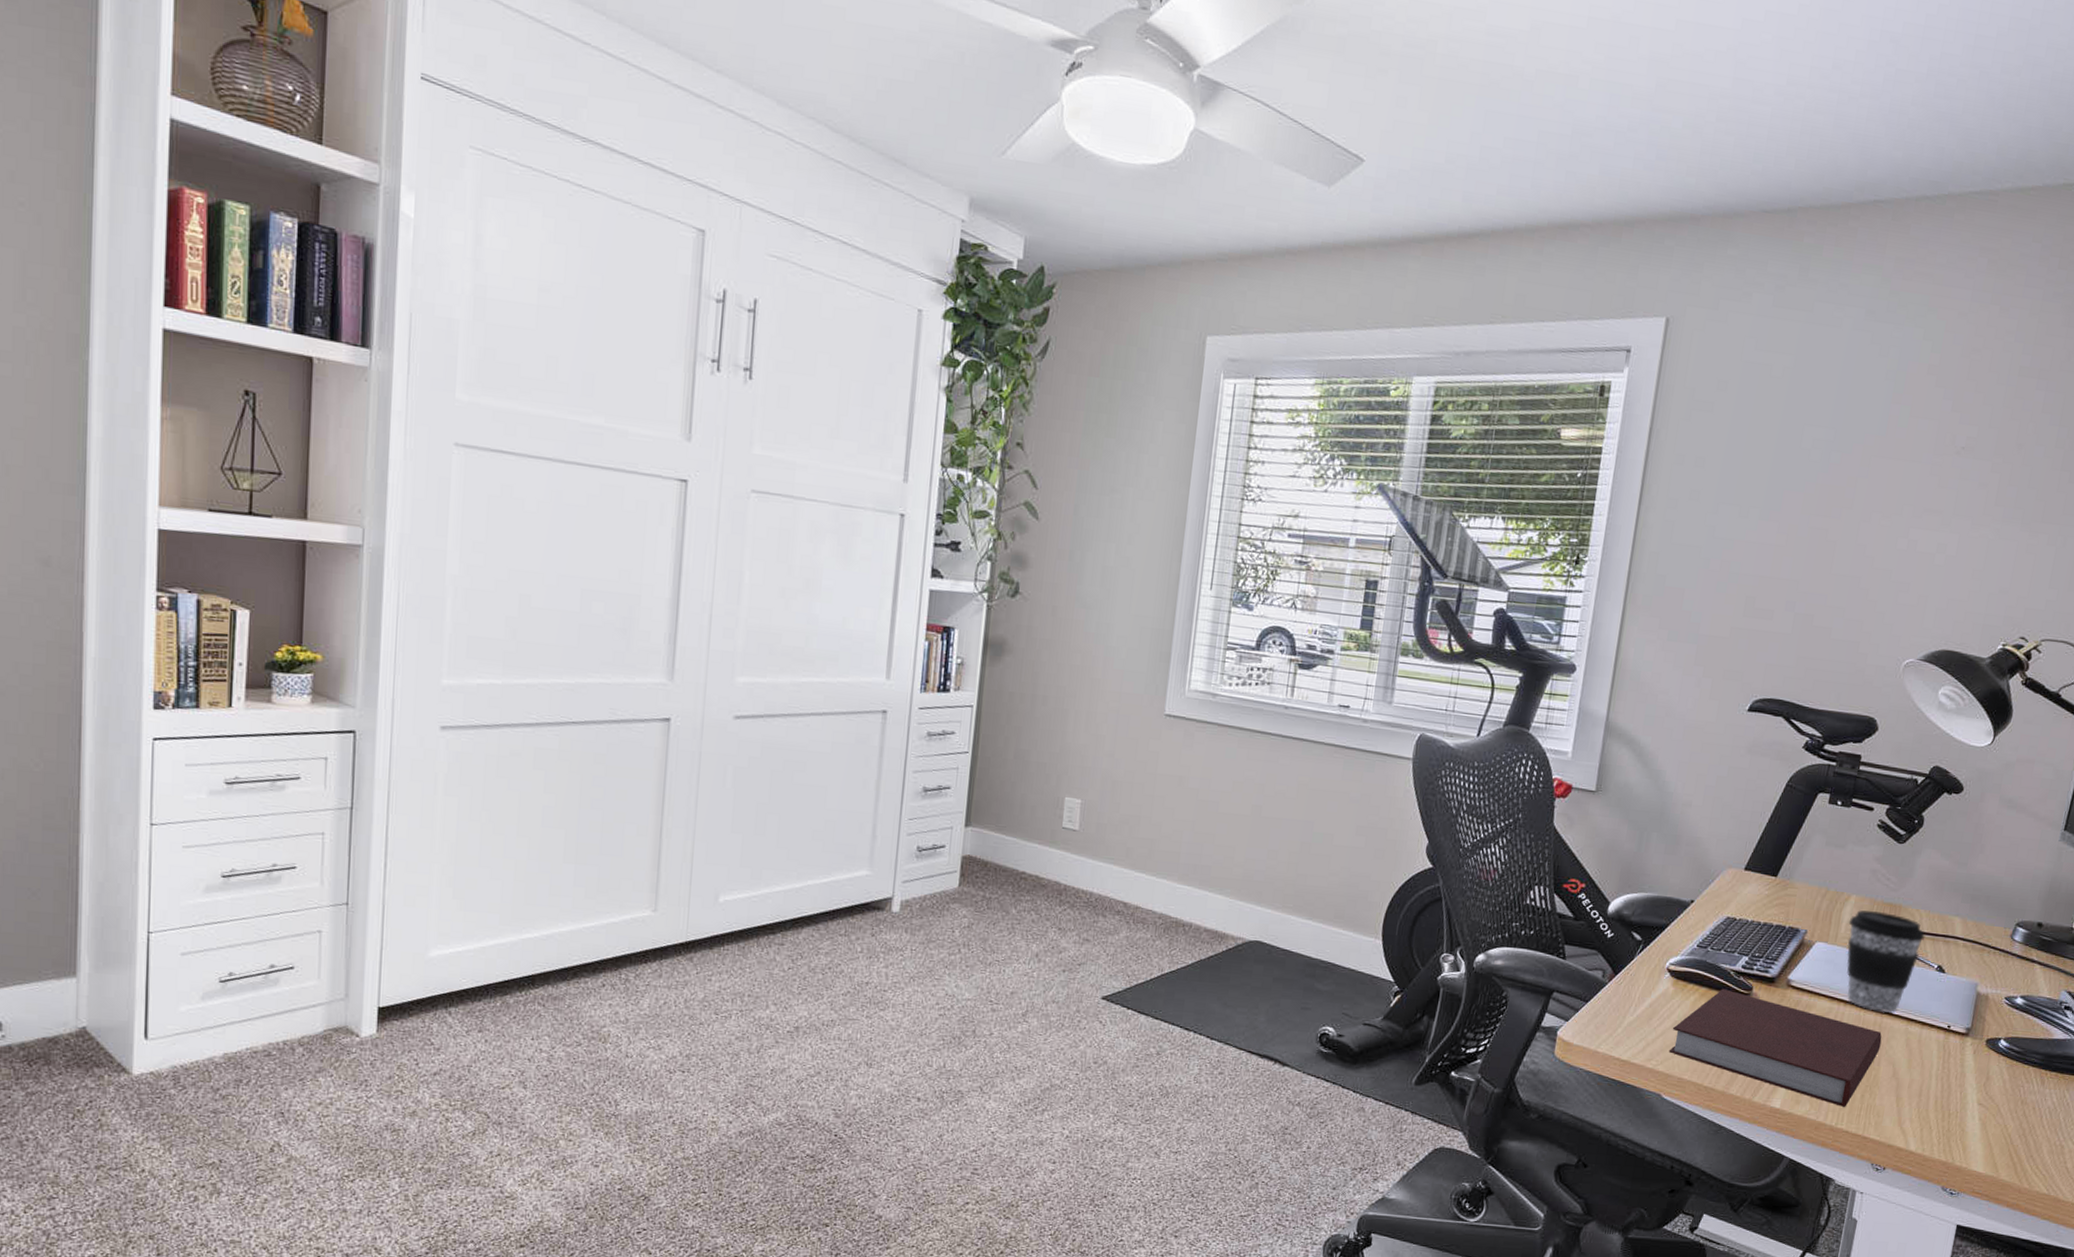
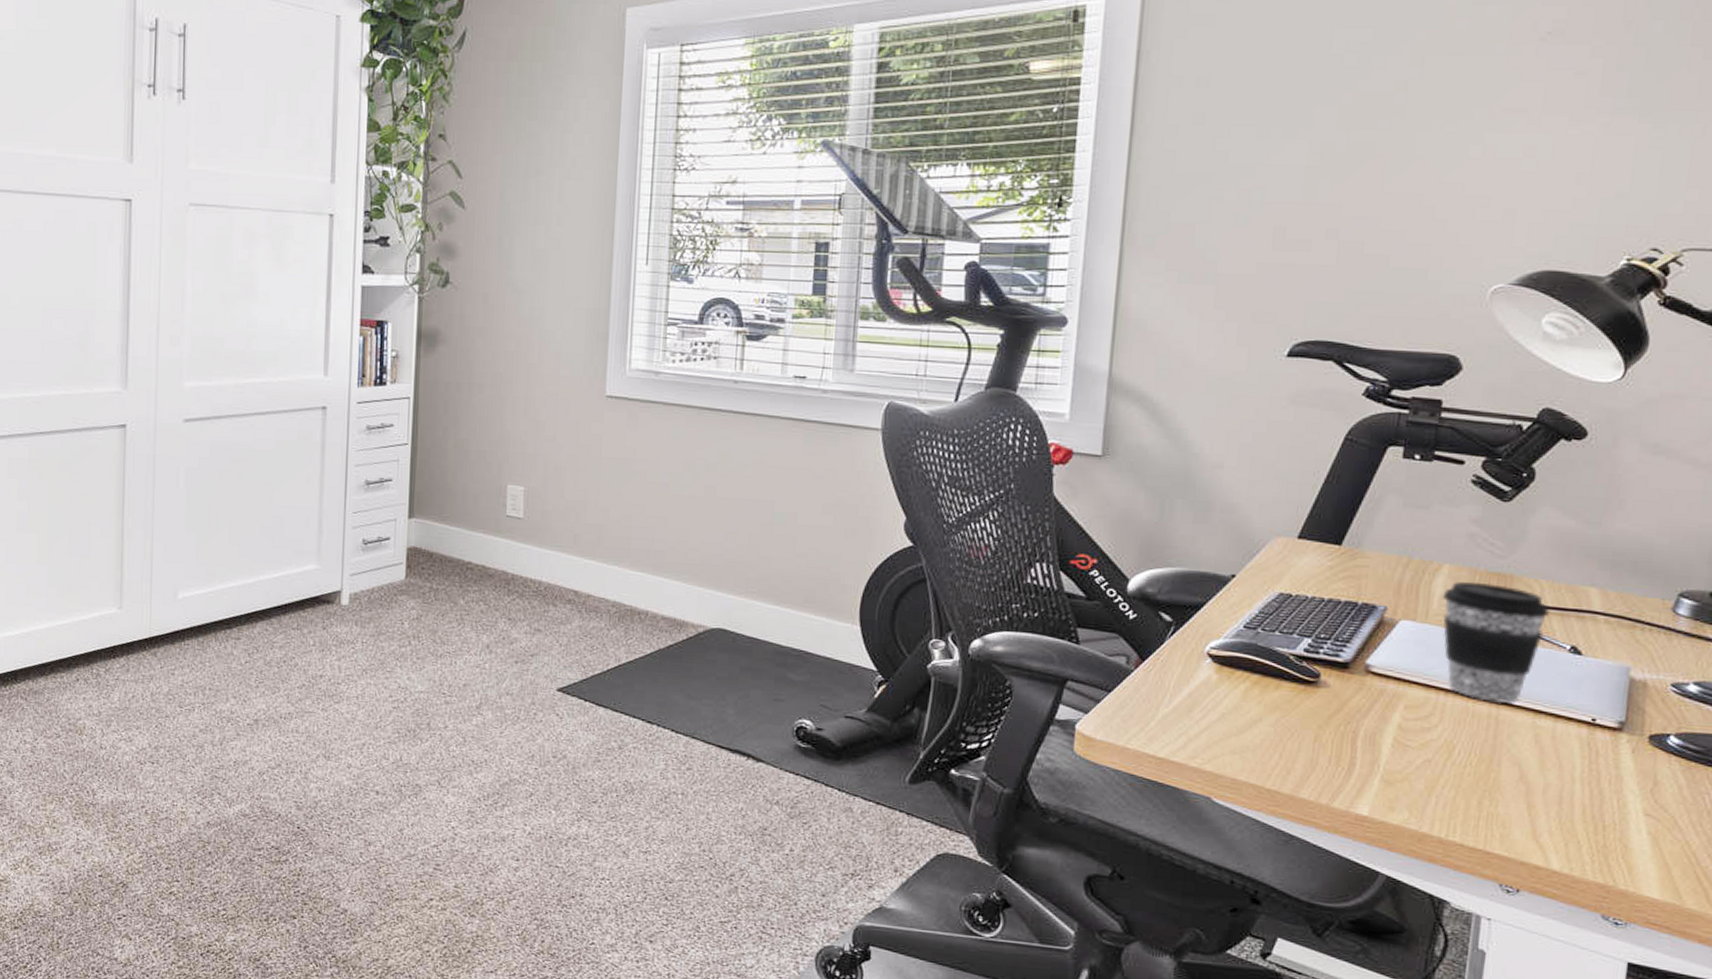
notebook: present [1668,989,1882,1108] -> none [1216,676,1501,817]

